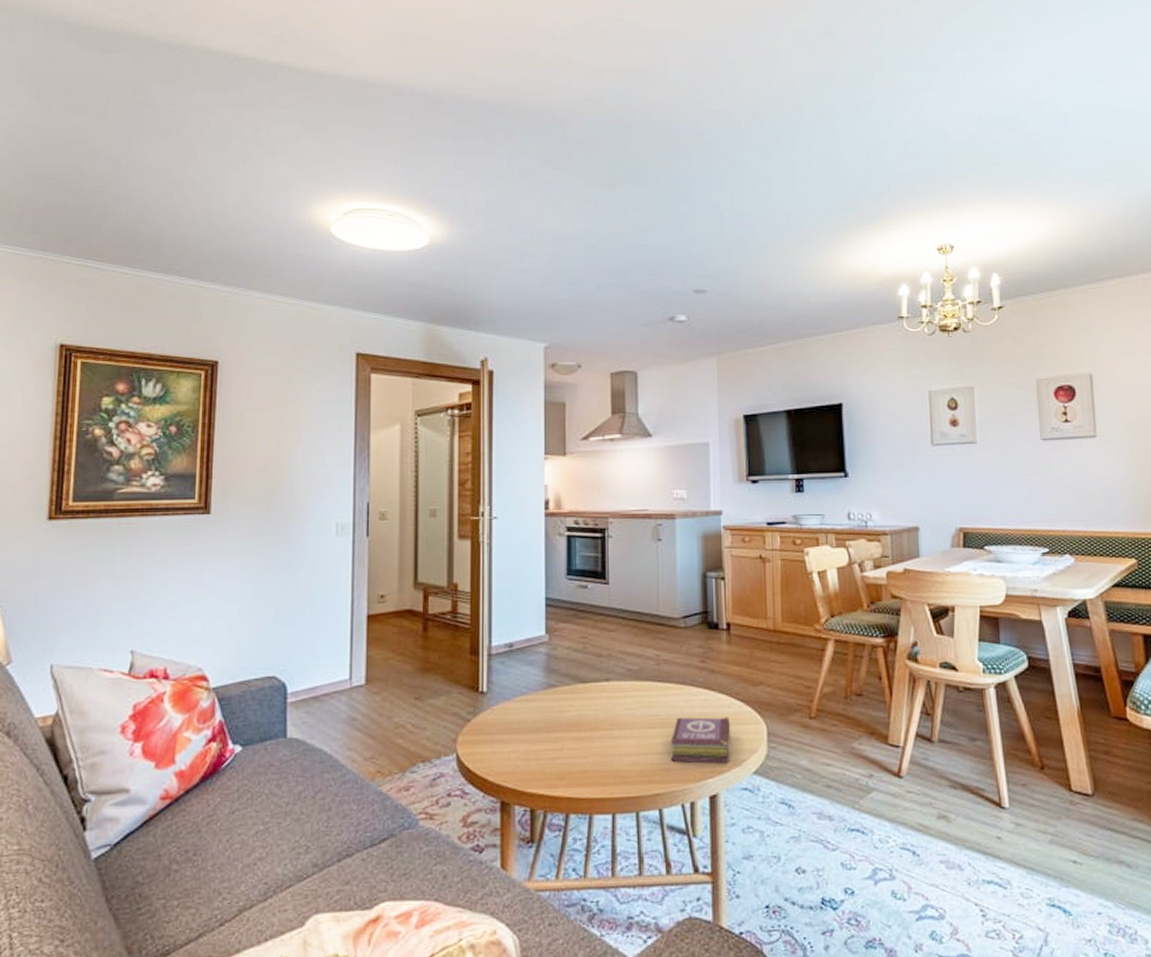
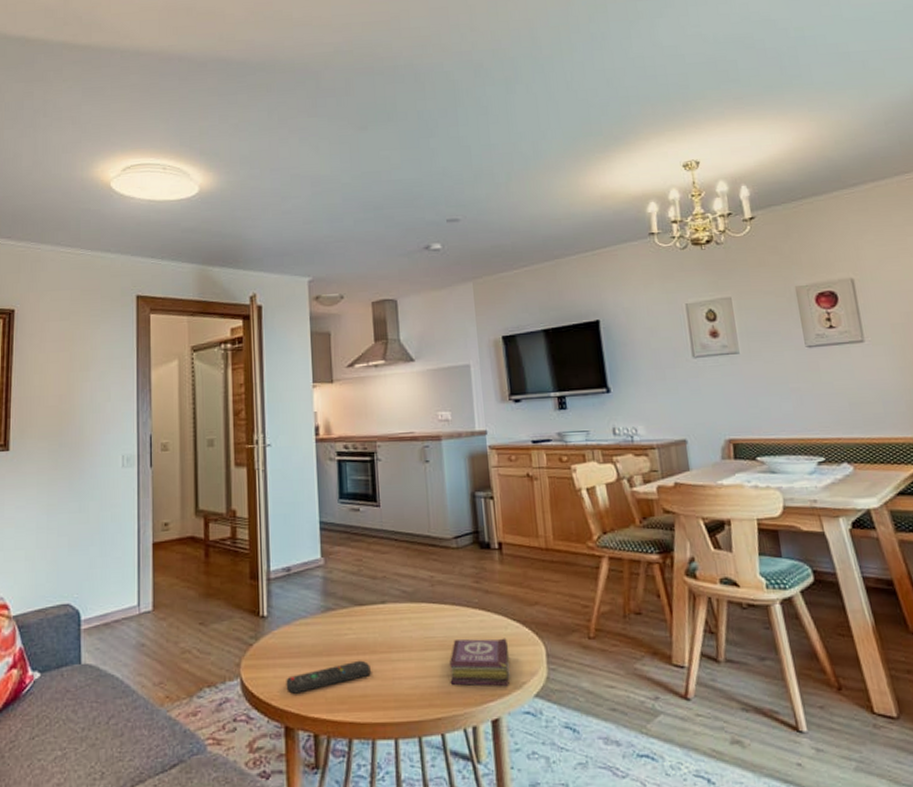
remote control: none [504,737,591,769] -> present [286,660,371,694]

